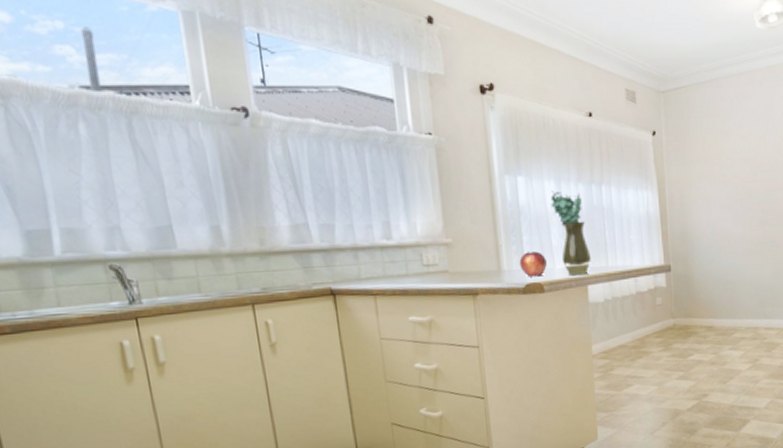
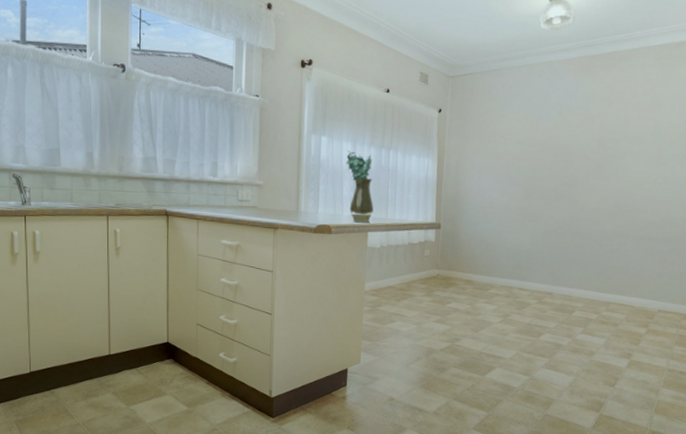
fruit: present [519,251,547,277] -> none [314,199,336,220]

